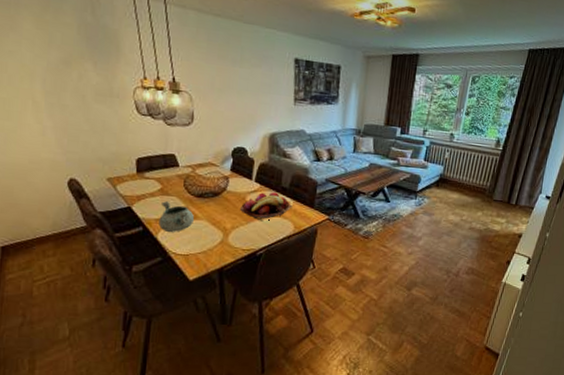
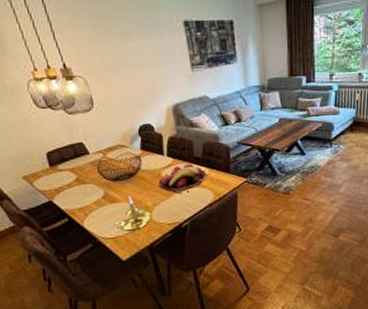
decorative bowl: present [159,201,194,233] -> none [81,190,115,220]
candle holder: none [187,215,229,252] -> present [113,196,152,232]

